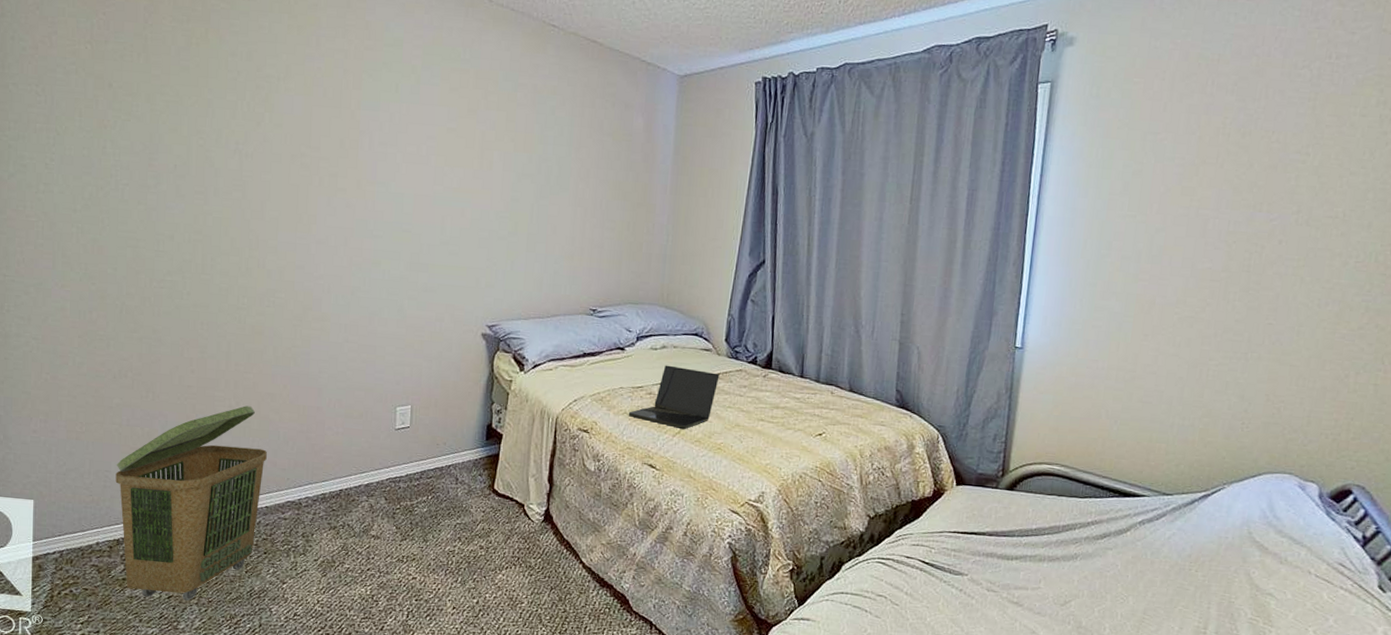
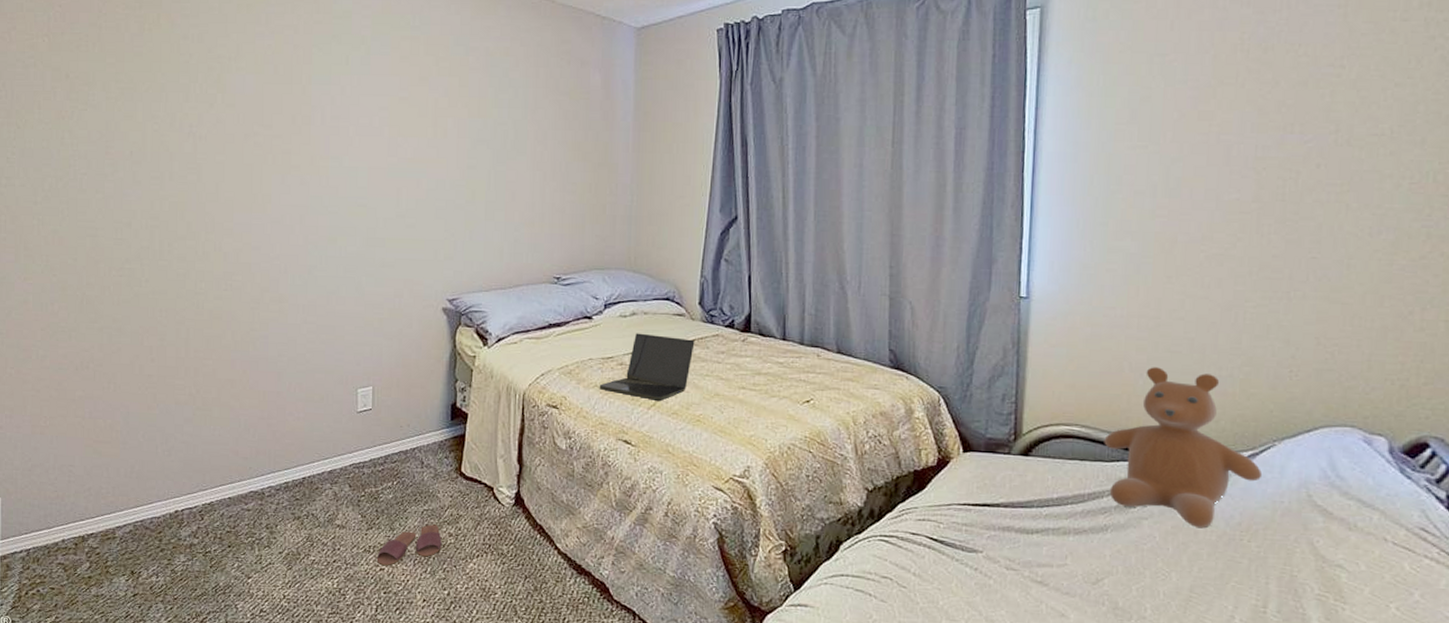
laundry basket: present [115,406,267,601] -> none [79,393,228,598]
slippers: none [409,537,473,575] -> present [376,524,442,566]
teddy bear: none [1079,415,1212,559] -> present [1104,367,1263,529]

